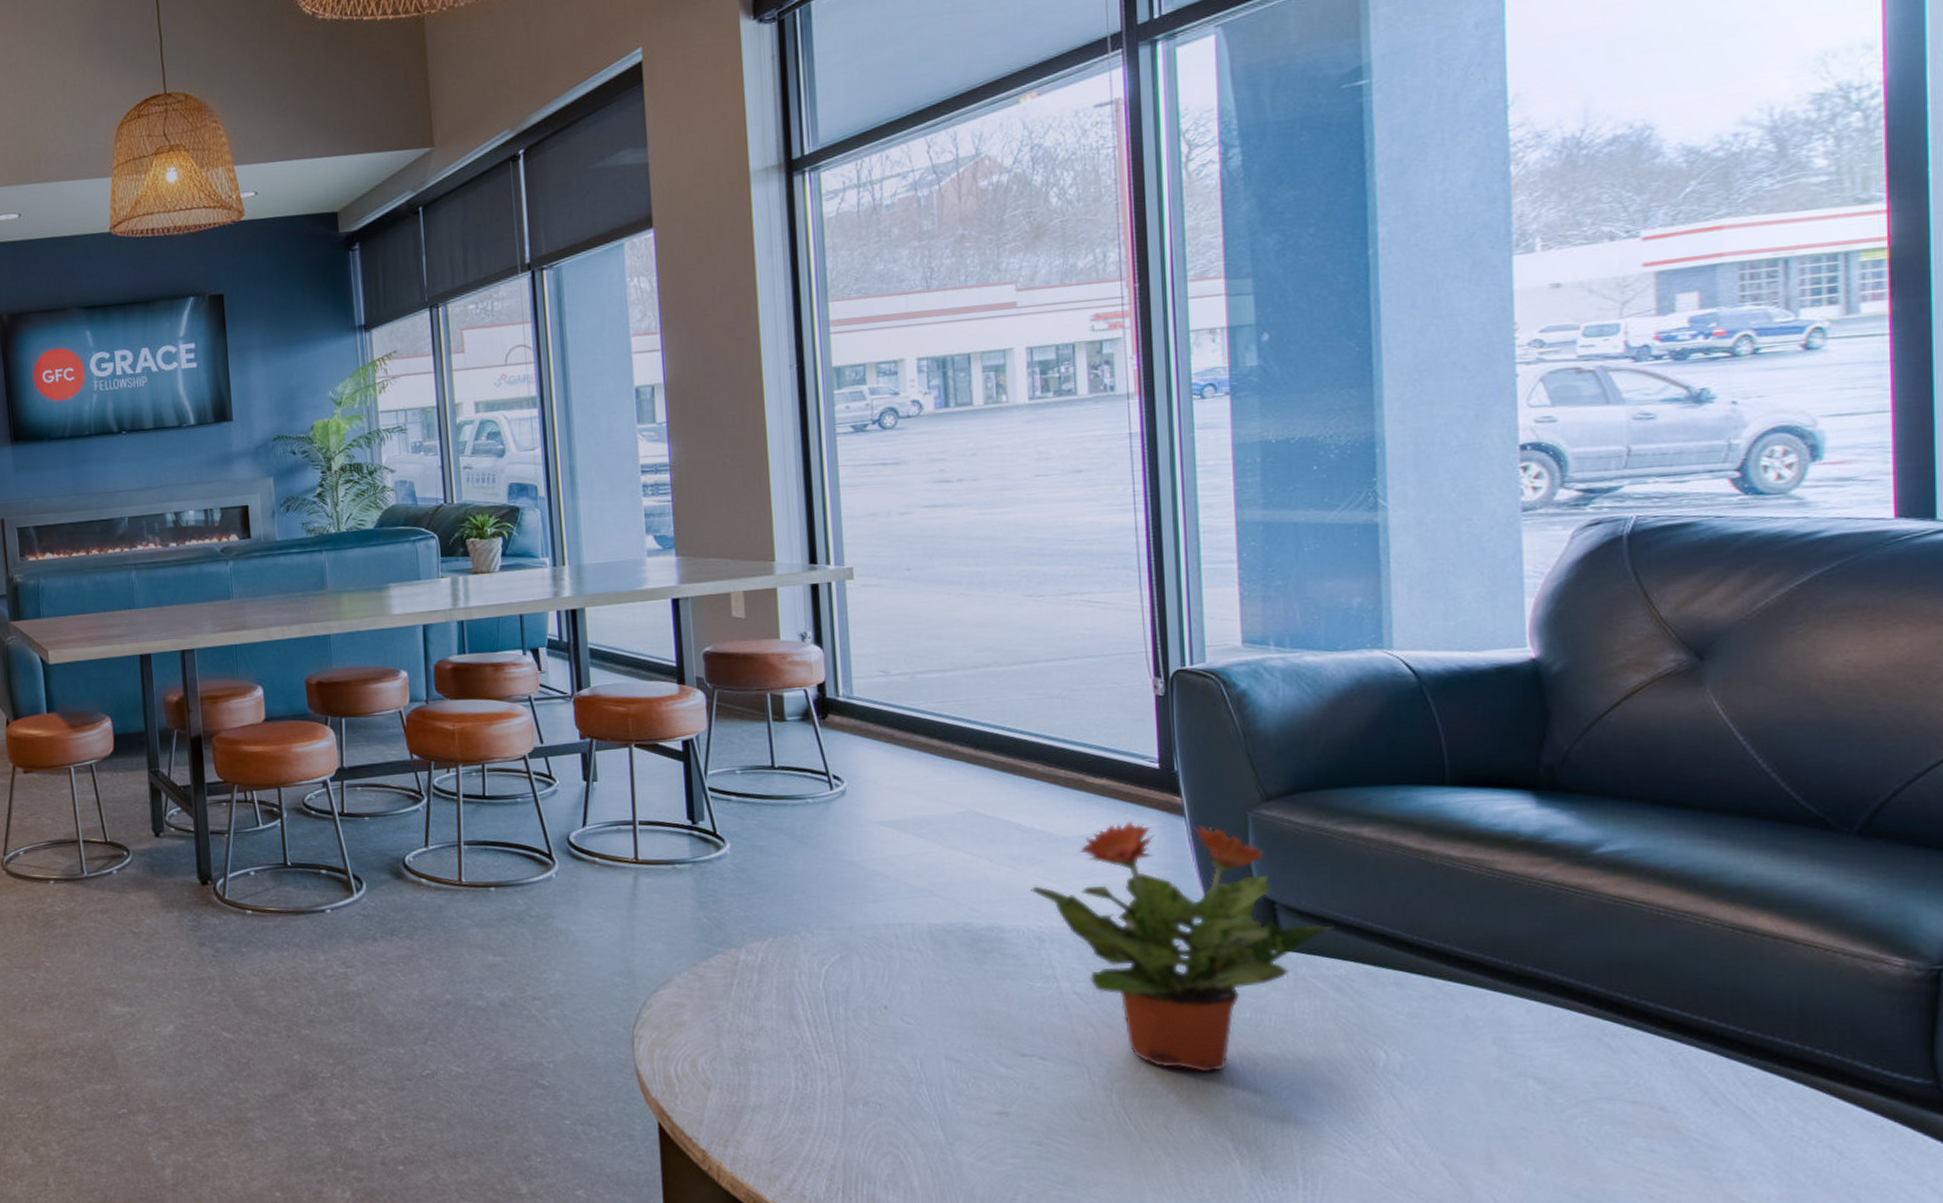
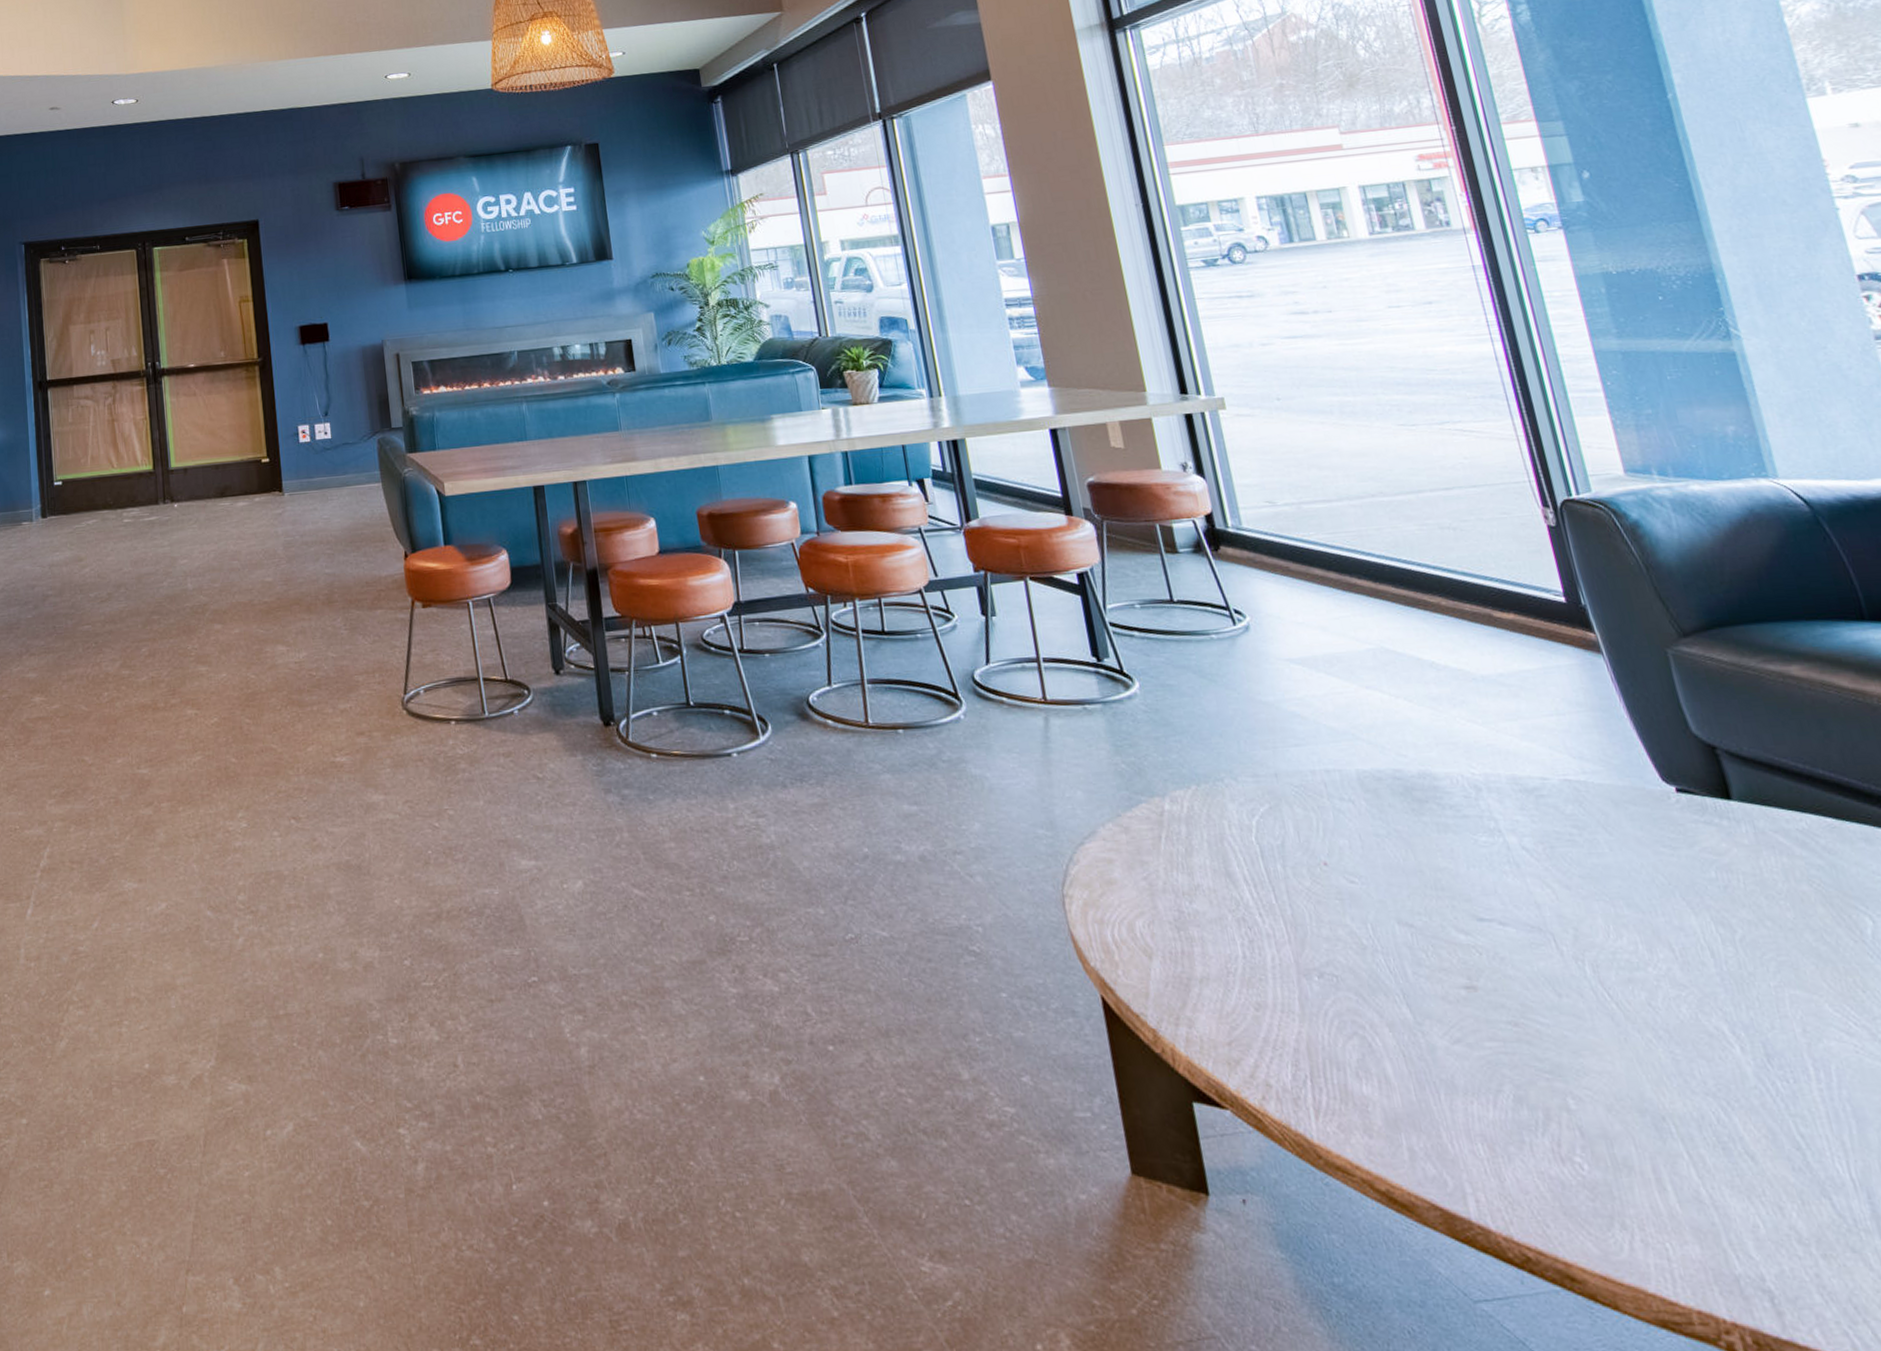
potted plant: present [1030,820,1334,1073] -> none [1456,658,1784,941]

